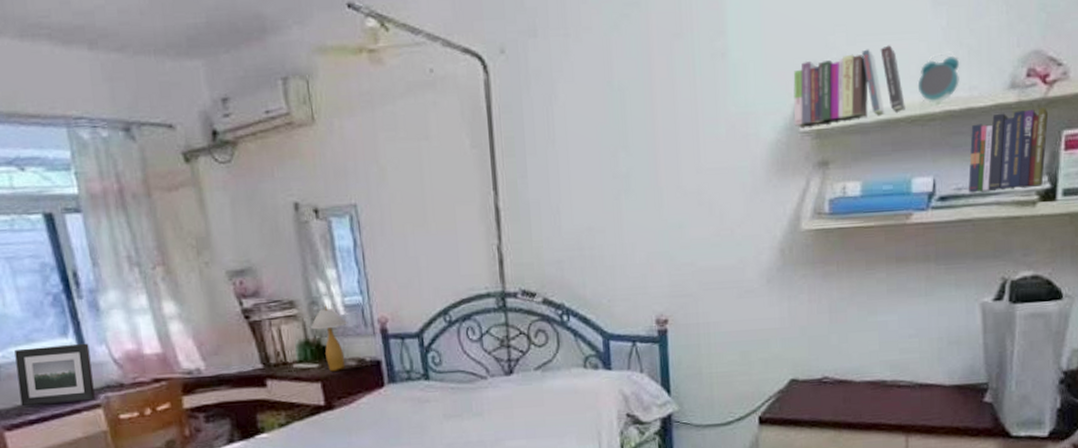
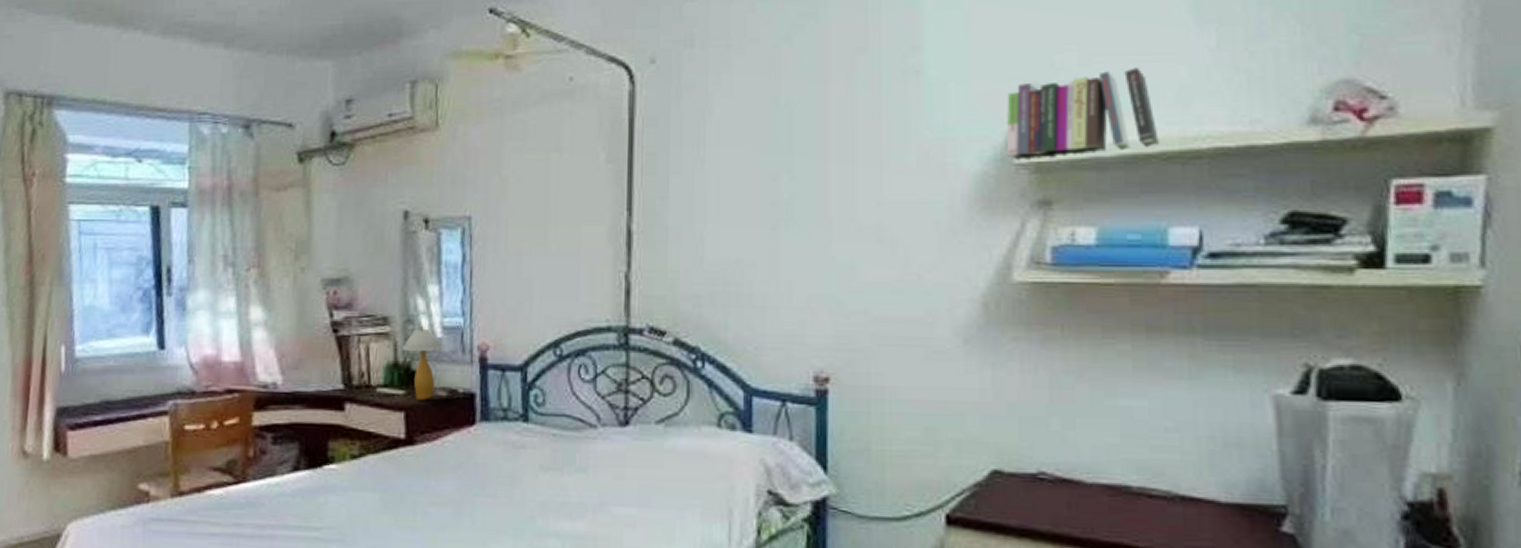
picture frame: present [14,343,95,407] -> none [89,343,168,407]
alarm clock: present [917,51,960,107] -> none [1176,77,1236,141]
books: present [968,106,1049,194] -> none [1250,148,1369,253]

